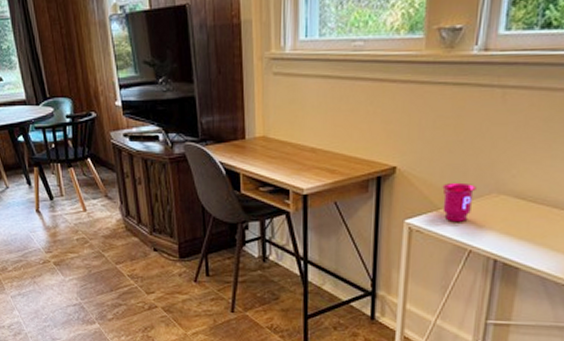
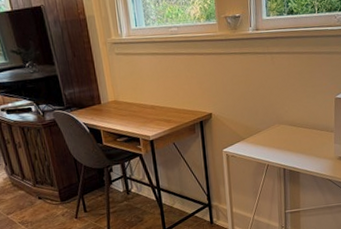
mug: present [442,182,476,222] -> none [244,119,265,147]

